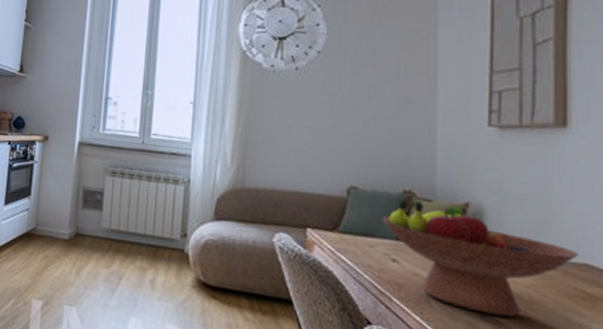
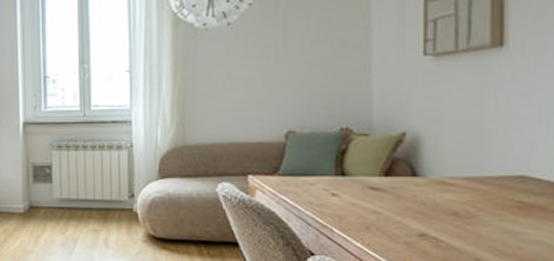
fruit bowl: present [382,200,578,318] -> none [320,137,514,234]

